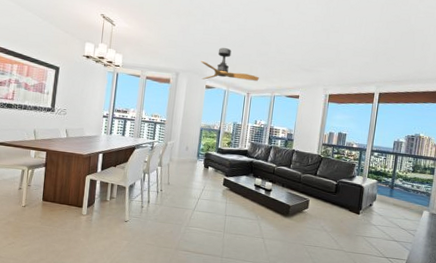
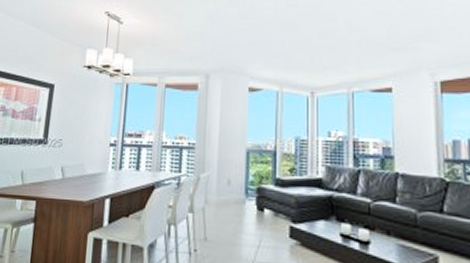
ceiling fan: present [201,47,259,81] -> none [239,33,326,80]

